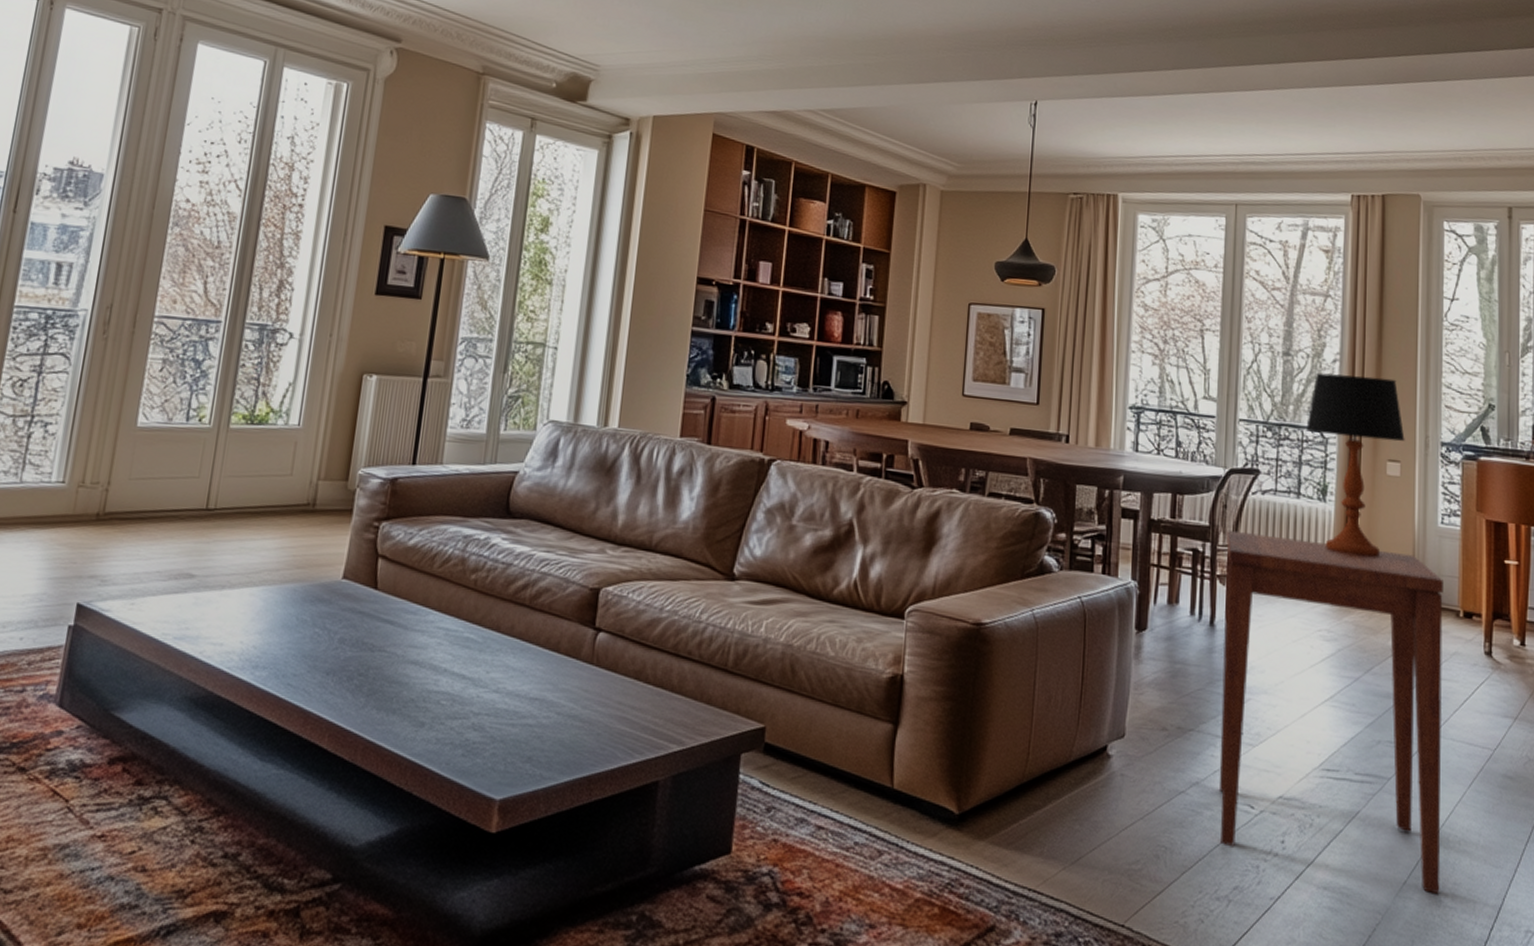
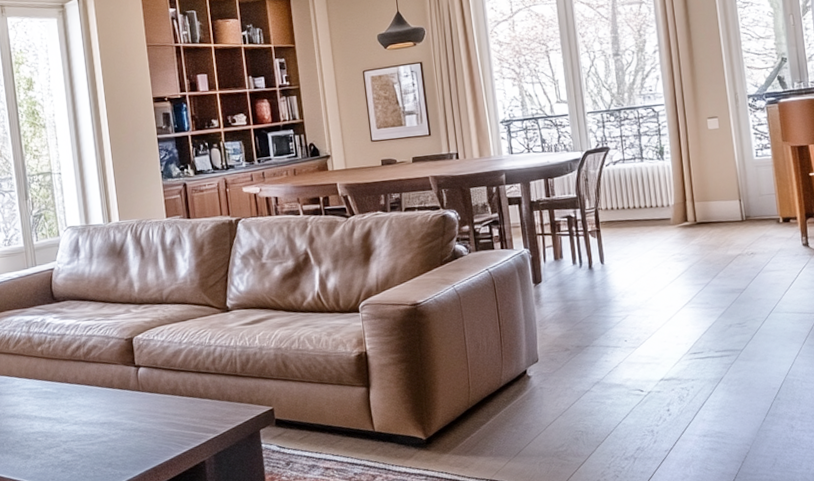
side table: present [1219,530,1443,895] -> none [590,184,792,424]
table lamp: present [1306,372,1405,557] -> none [639,55,719,195]

